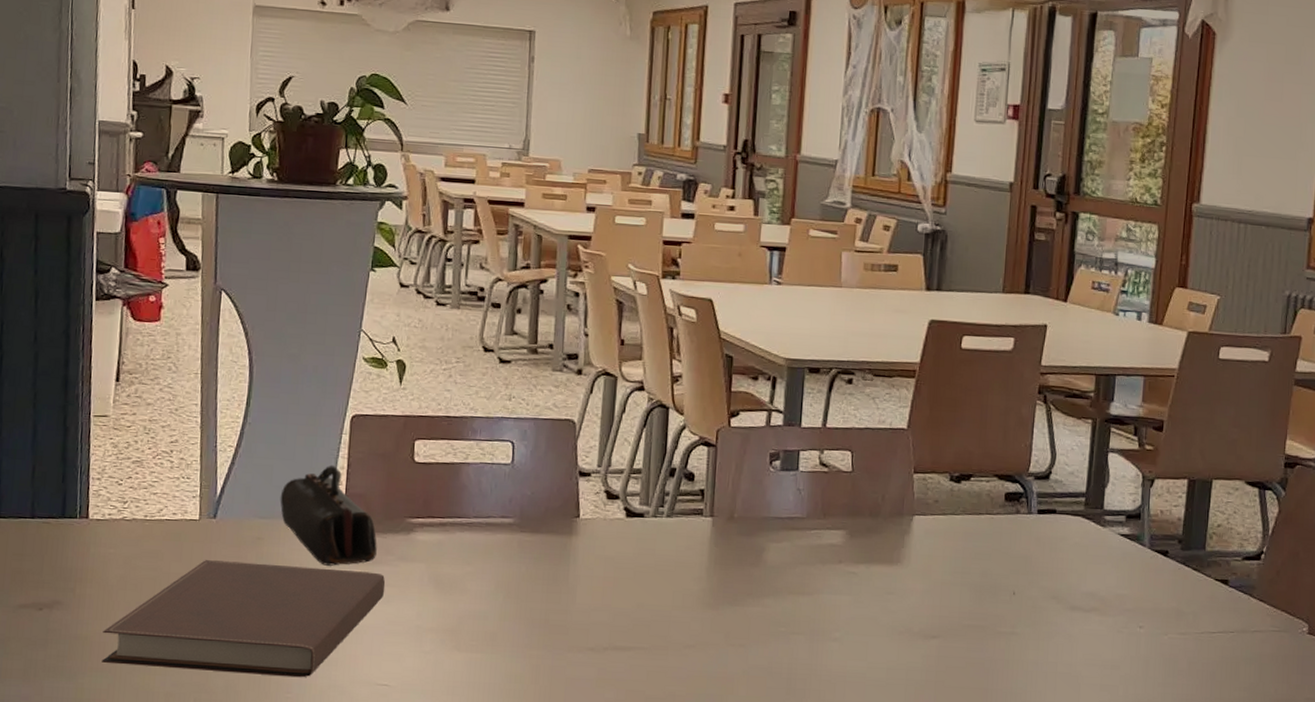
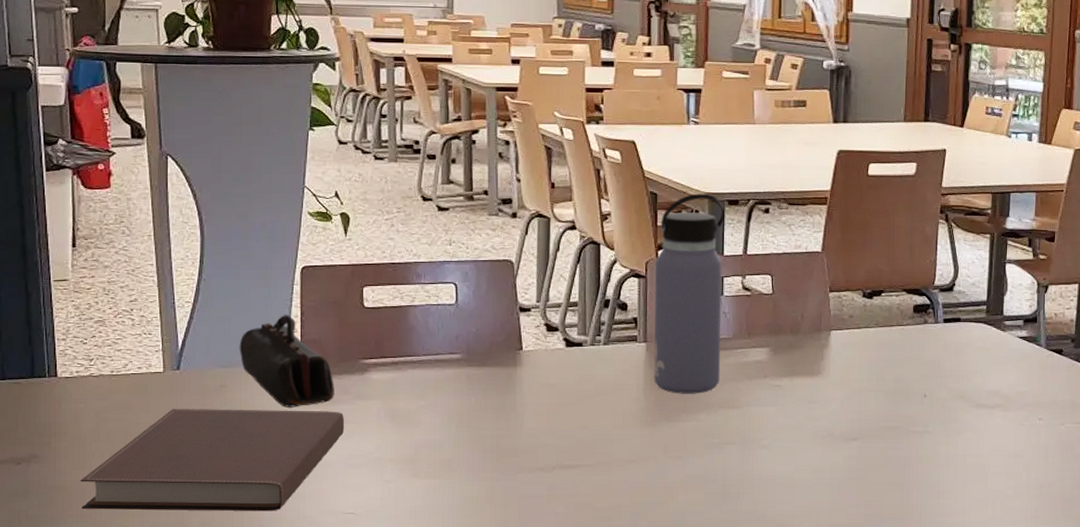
water bottle: none [719,358,804,577] -> present [654,193,724,394]

